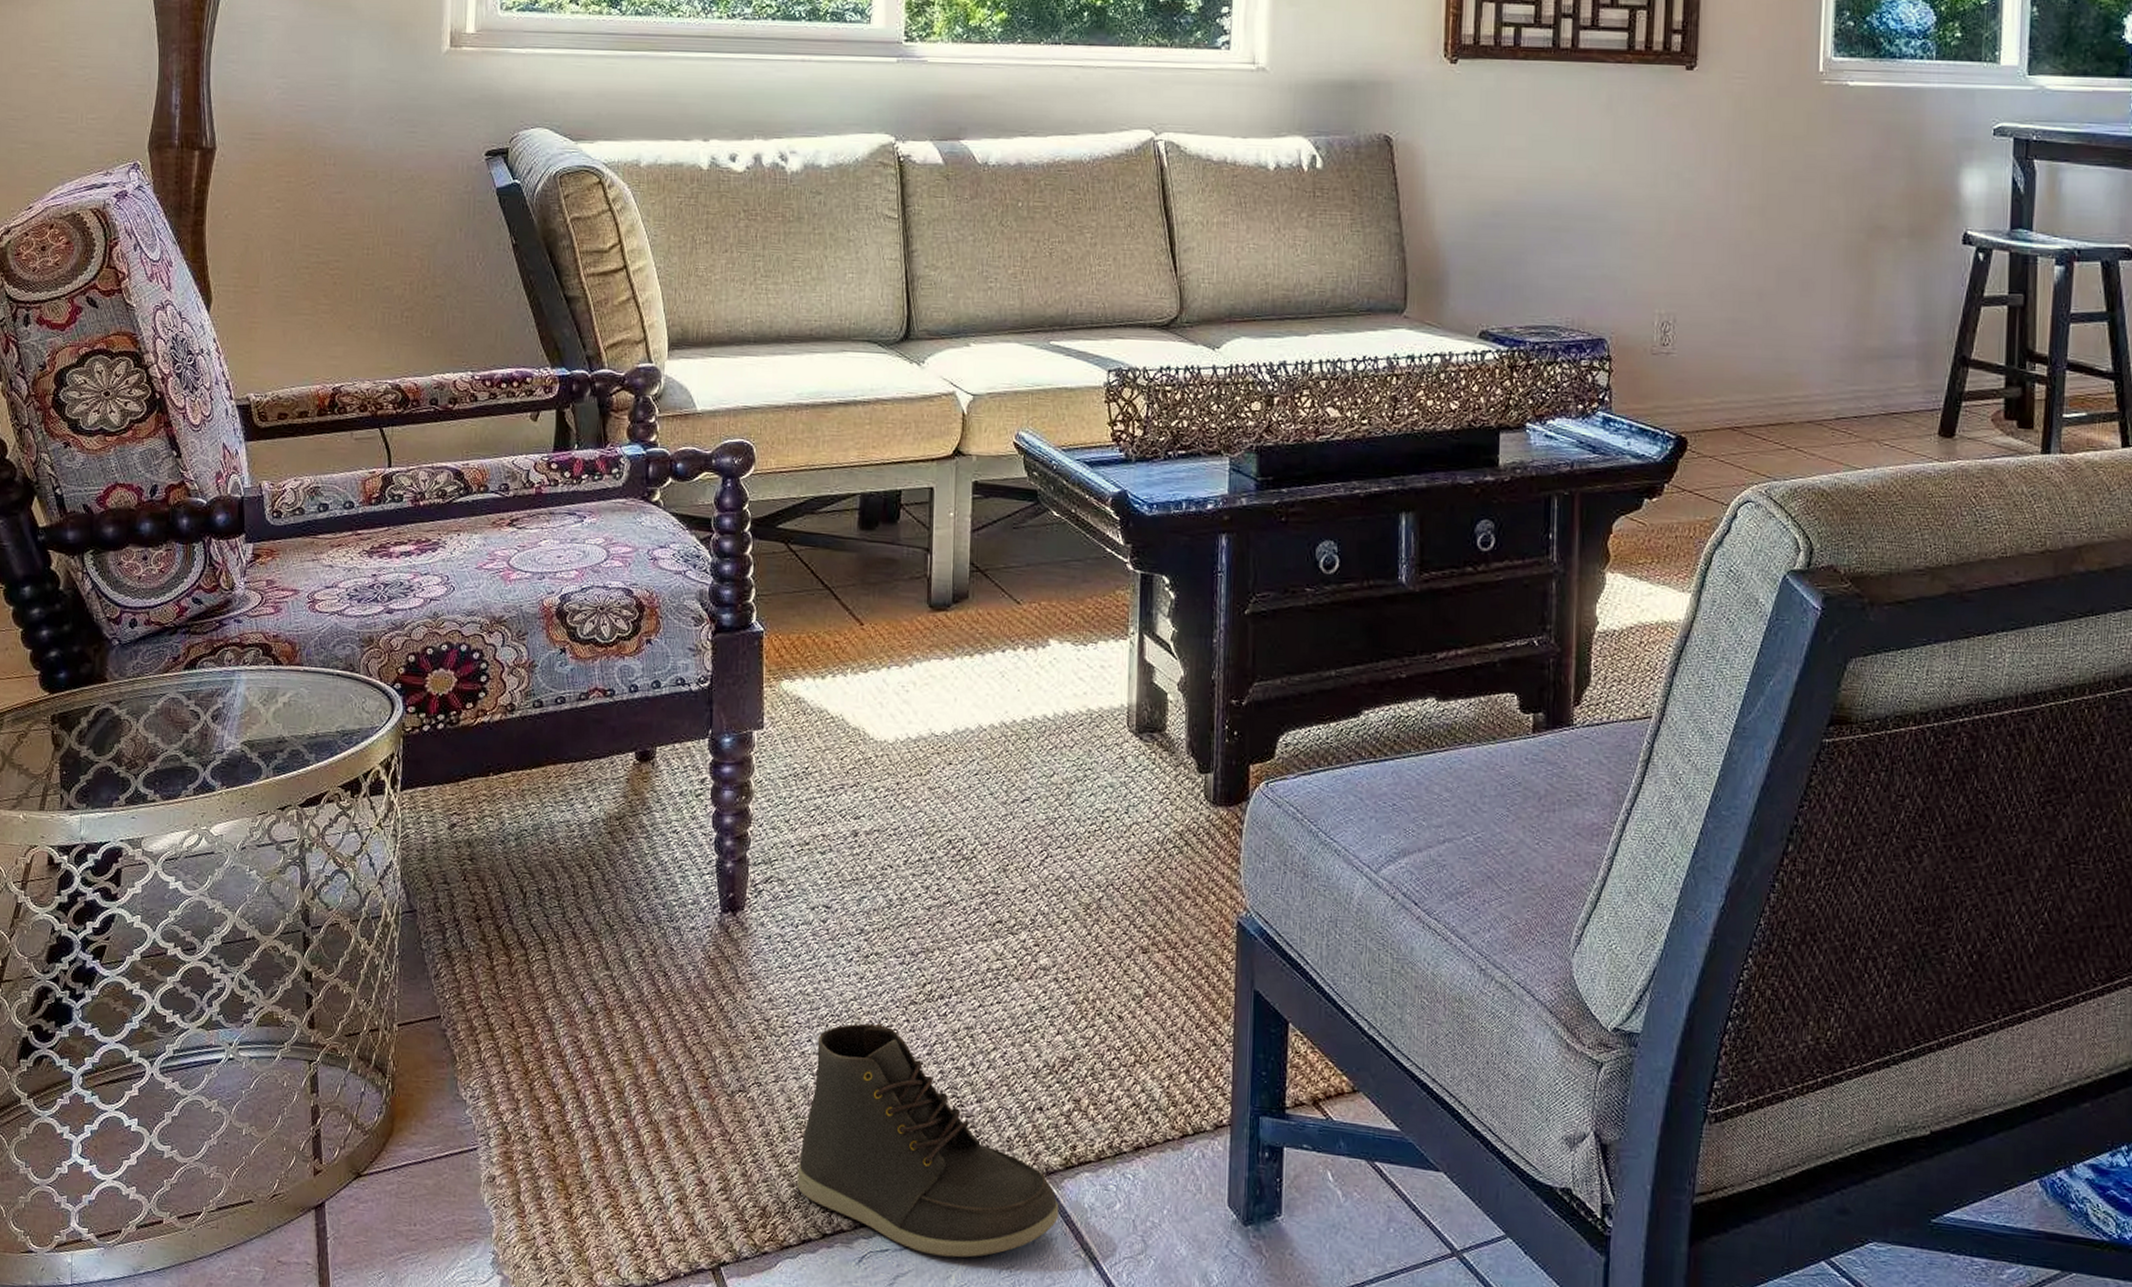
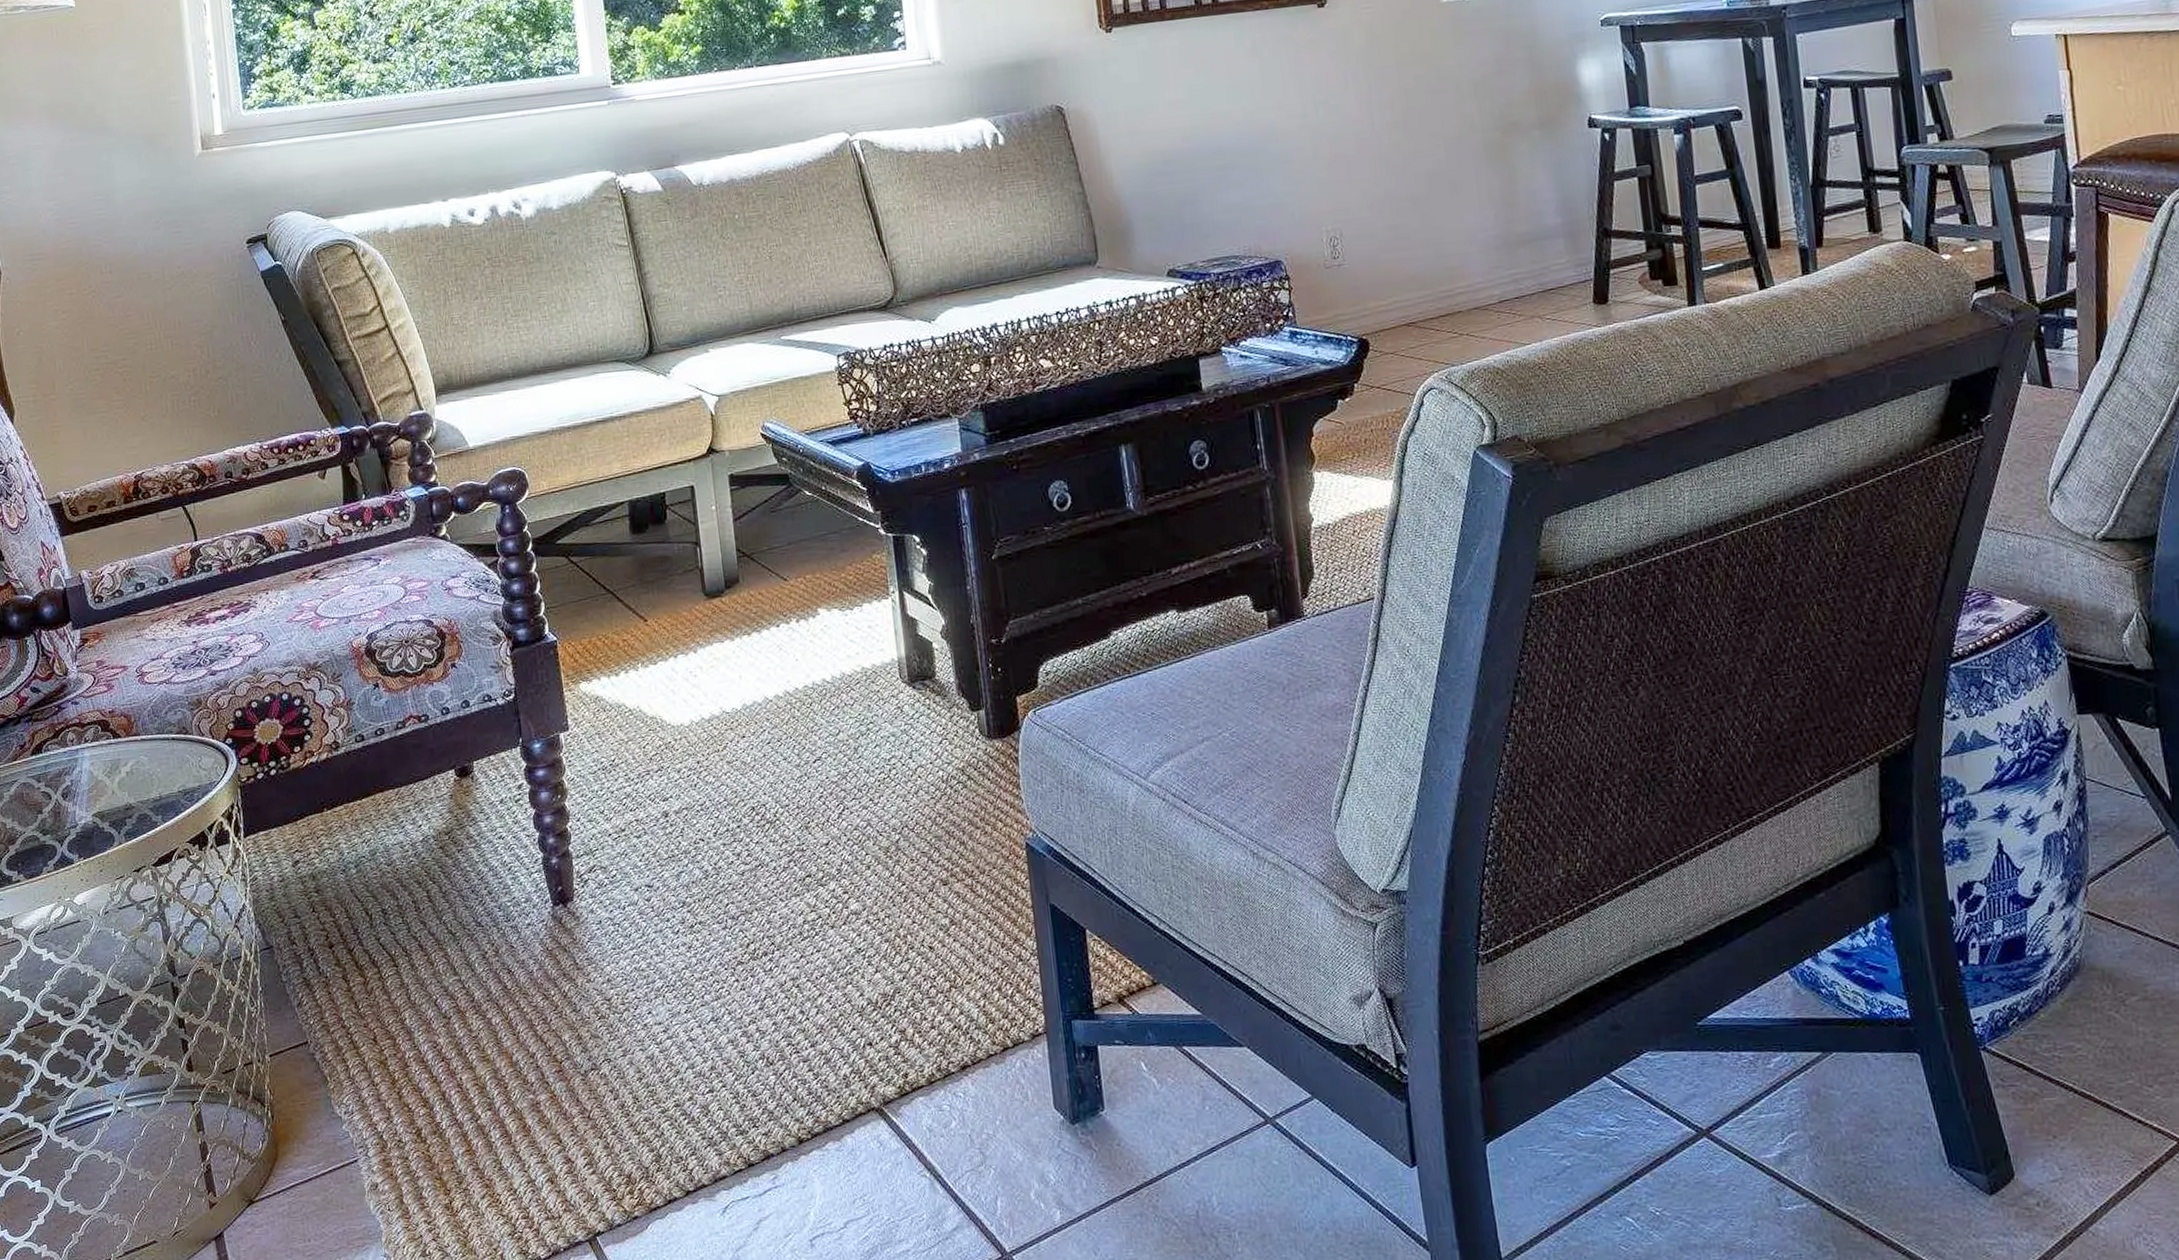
sneaker: present [797,1022,1059,1258] -> none [655,987,901,1196]

